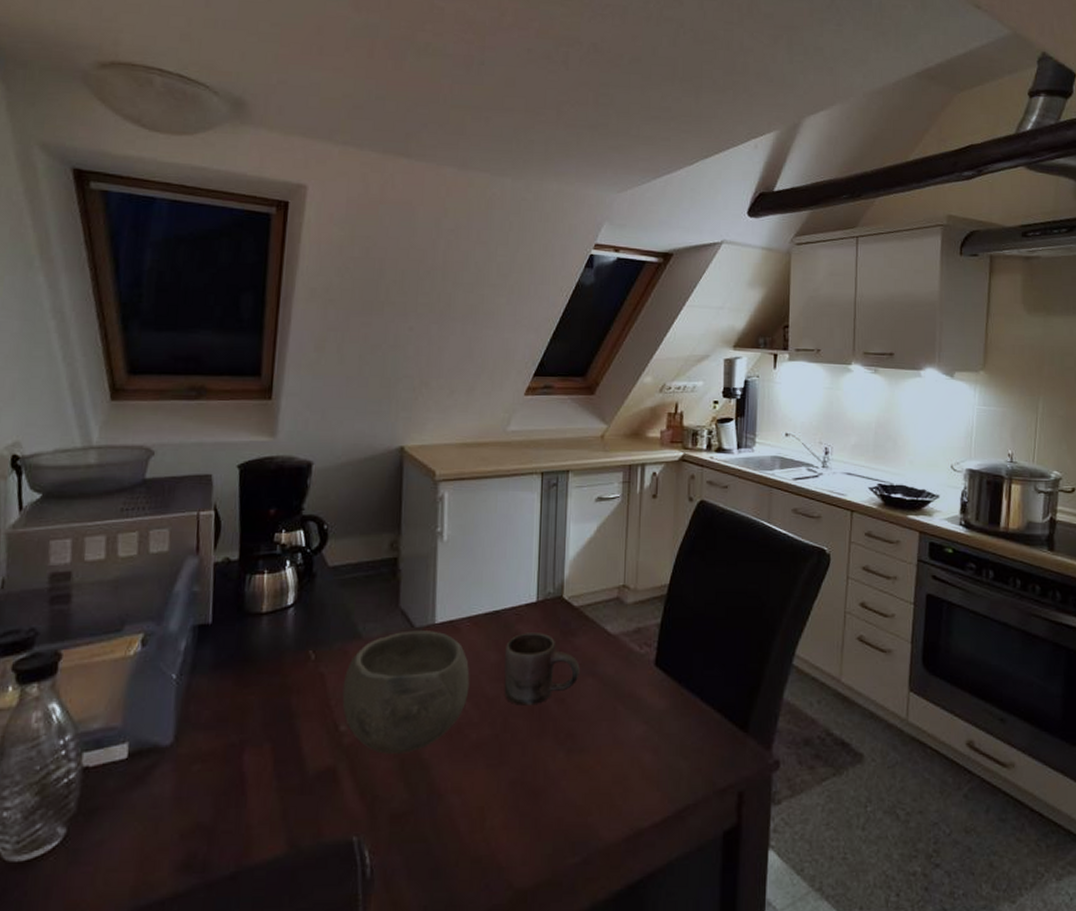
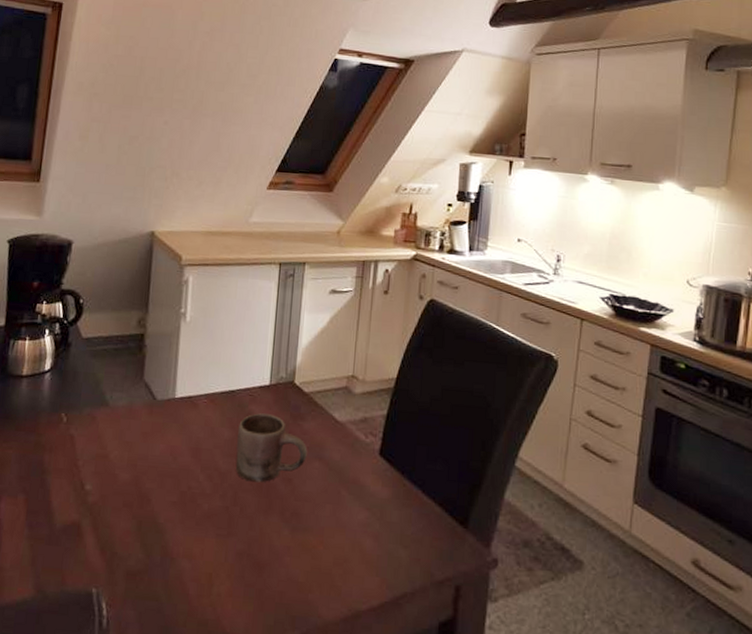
bowl: present [342,630,470,755] -> none [88,402,205,517]

